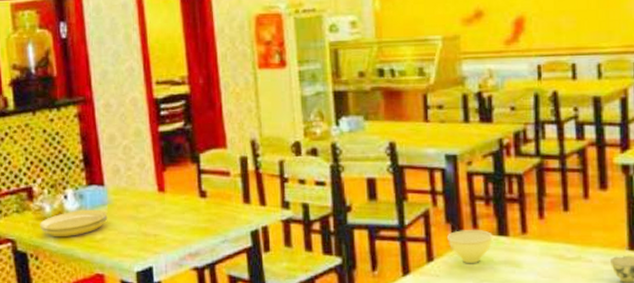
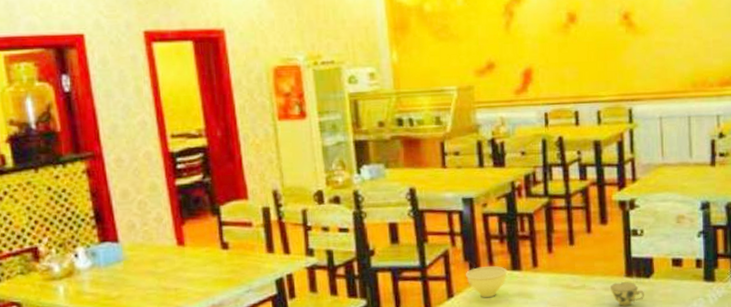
plate: present [40,209,108,238] -> none [48,266,124,298]

